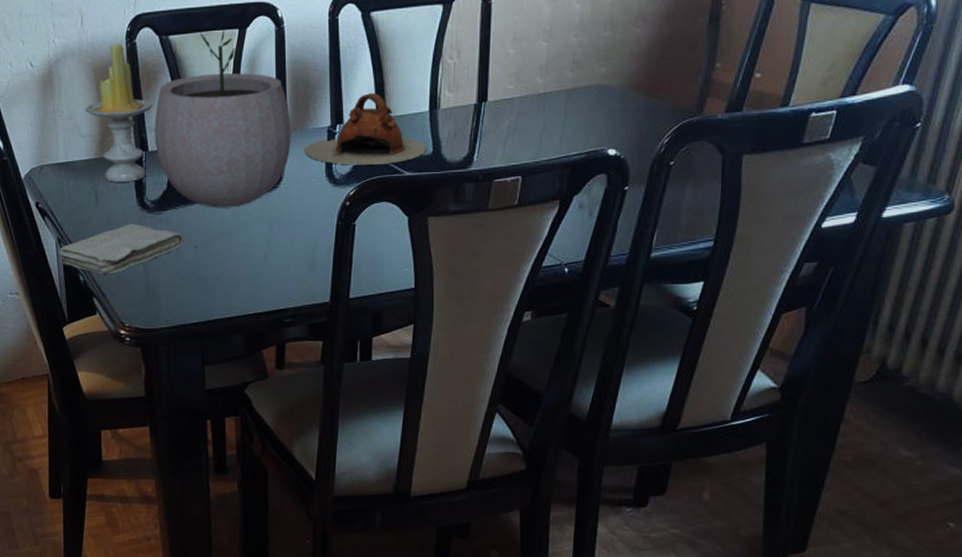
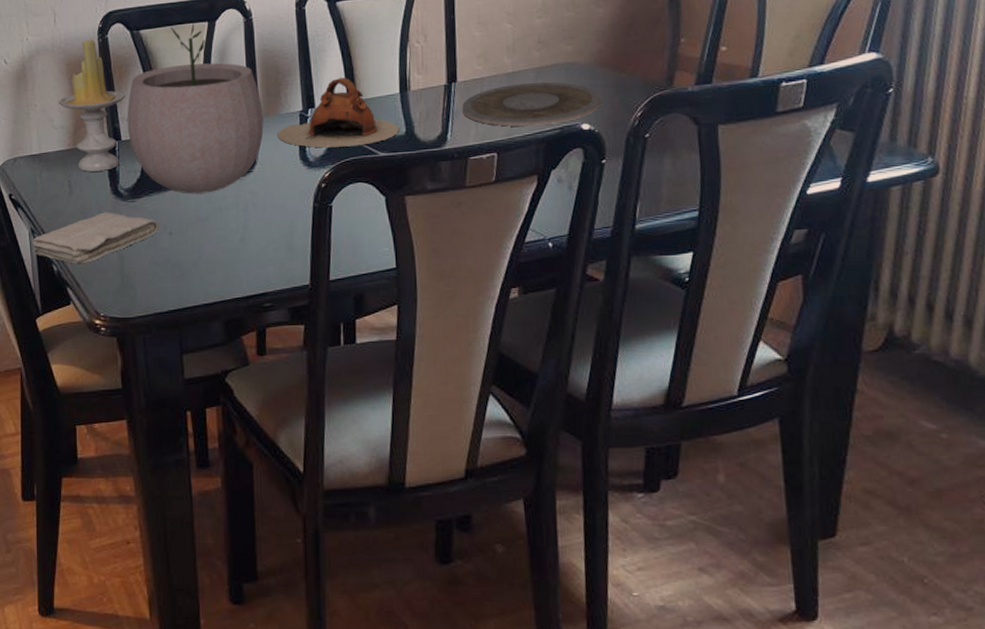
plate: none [491,104,630,150] -> present [462,82,602,127]

